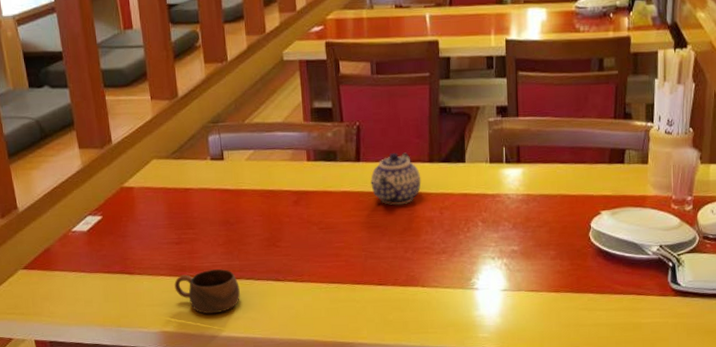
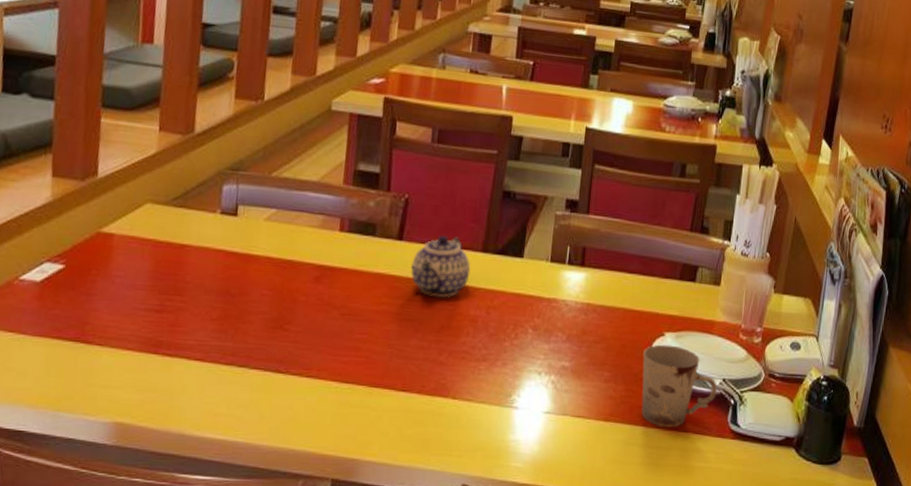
cup: present [174,269,240,314] -> none [143,349,228,407]
cup: none [583,221,655,293] -> present [641,344,717,428]

